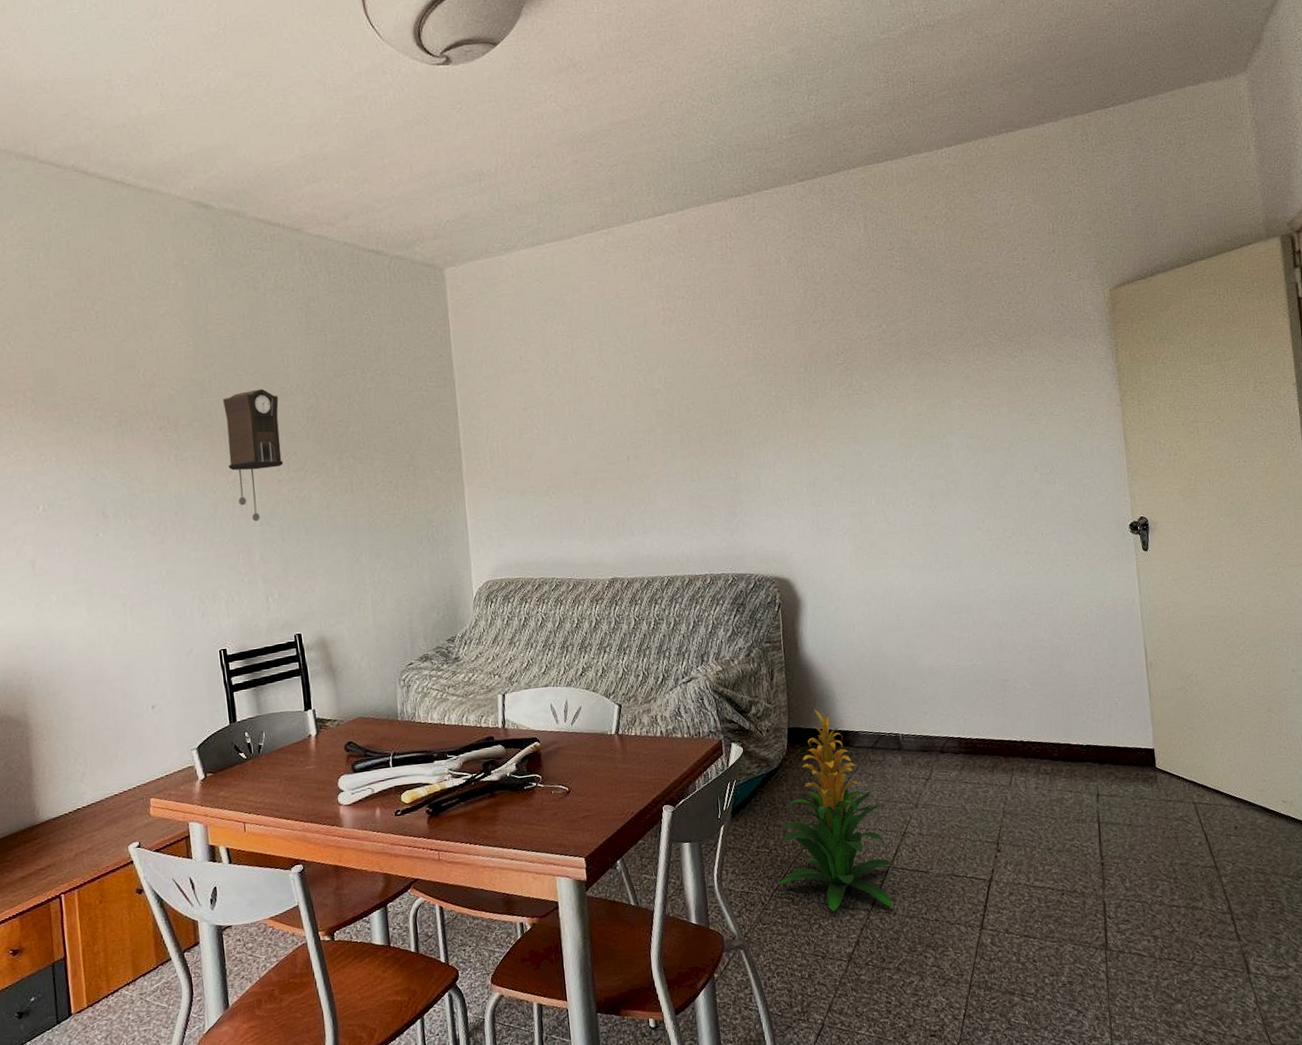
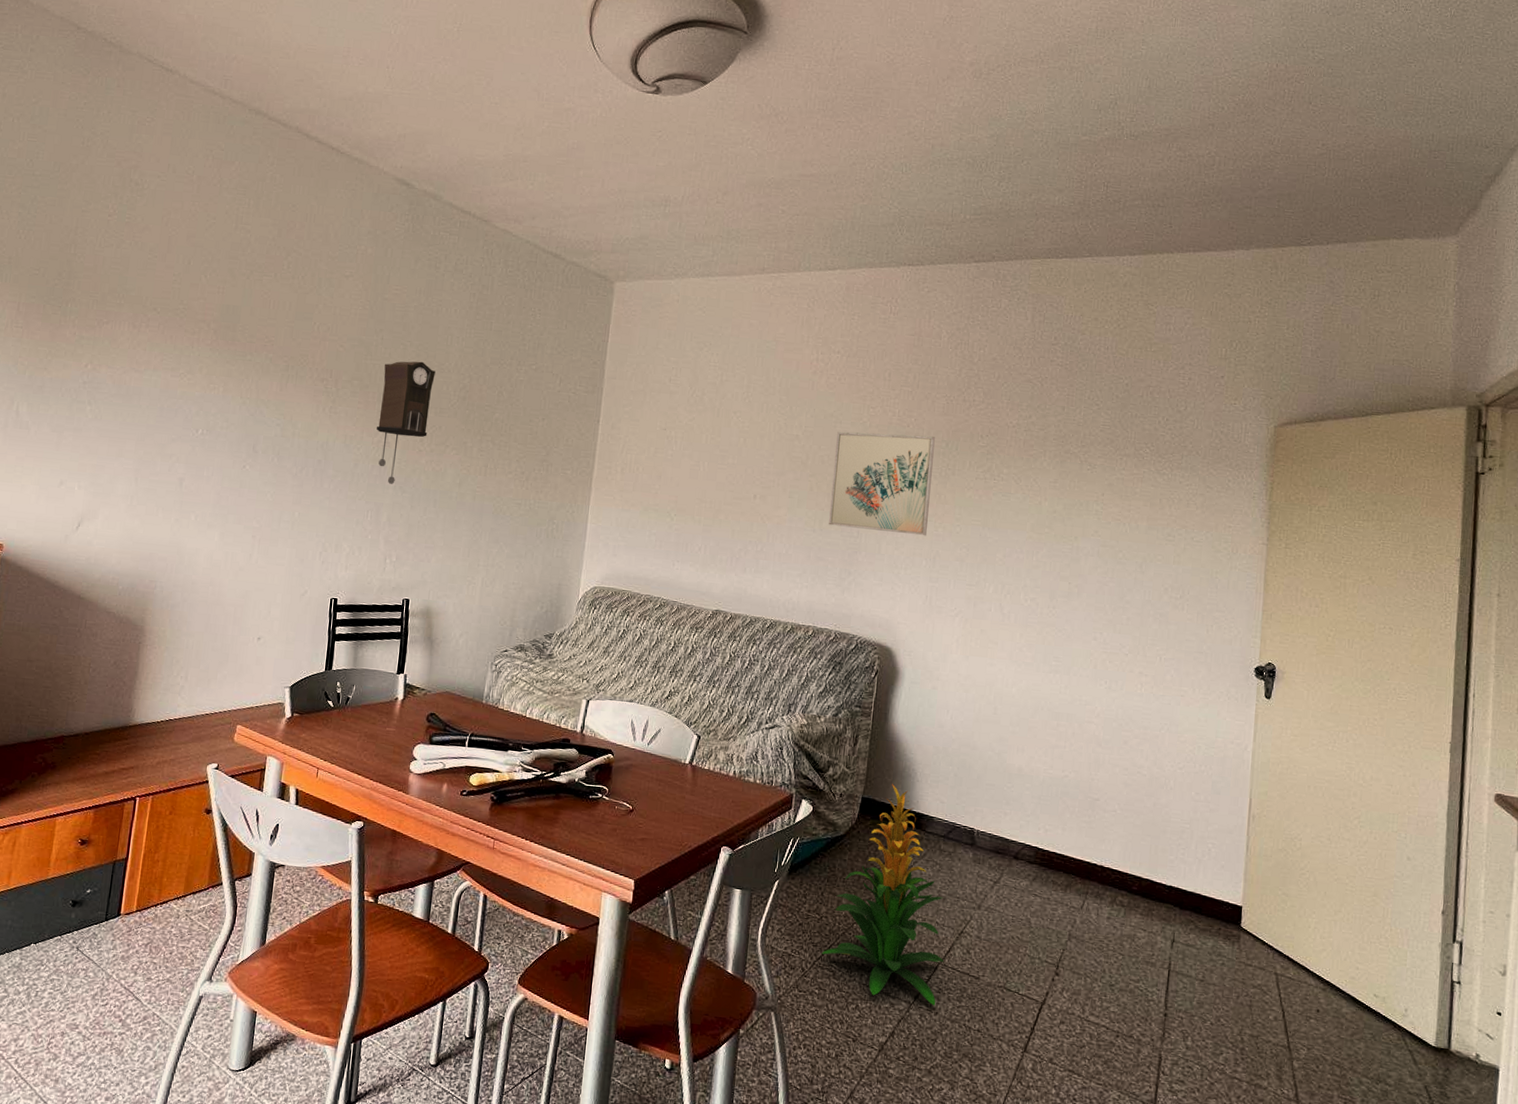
wall art: none [697,364,802,472] -> present [829,432,935,536]

